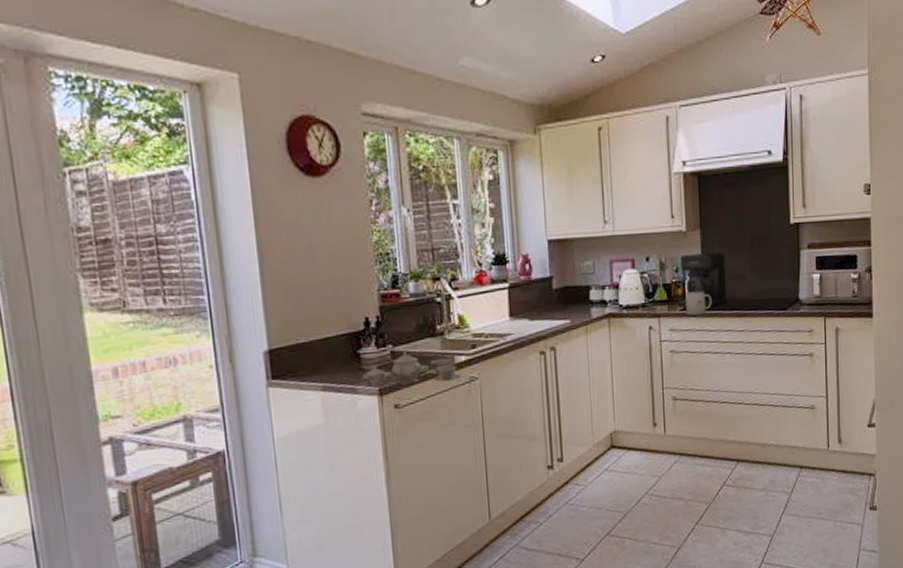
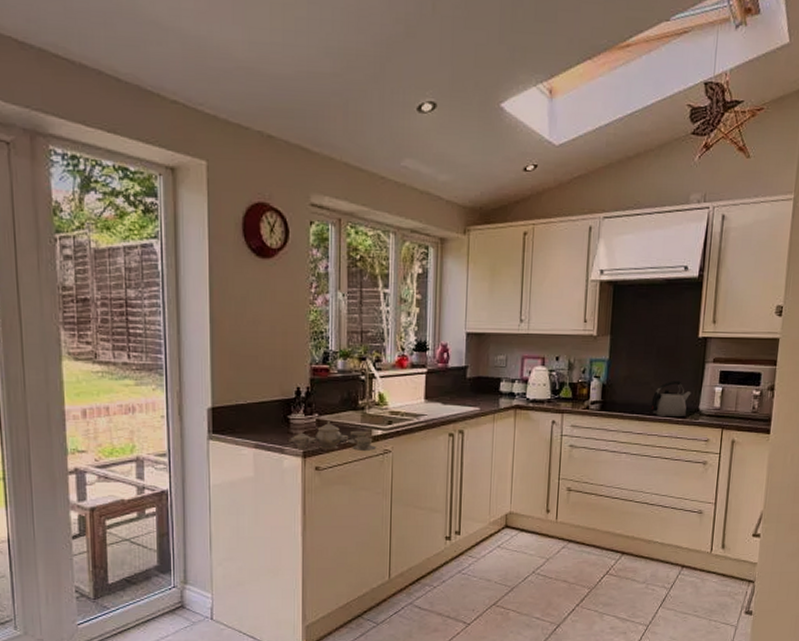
coffee maker: present [678,252,728,308] -> none [581,357,631,409]
mug: present [685,291,712,316] -> none [588,392,614,415]
kettle: none [750,271,790,311] -> present [651,380,691,418]

